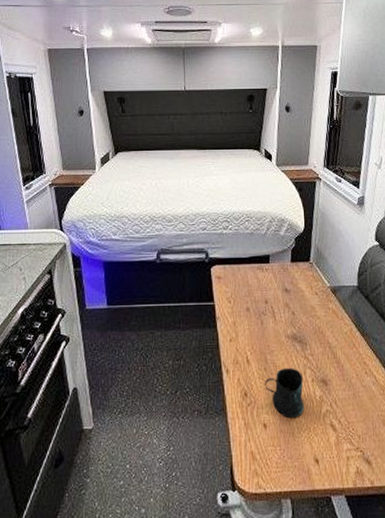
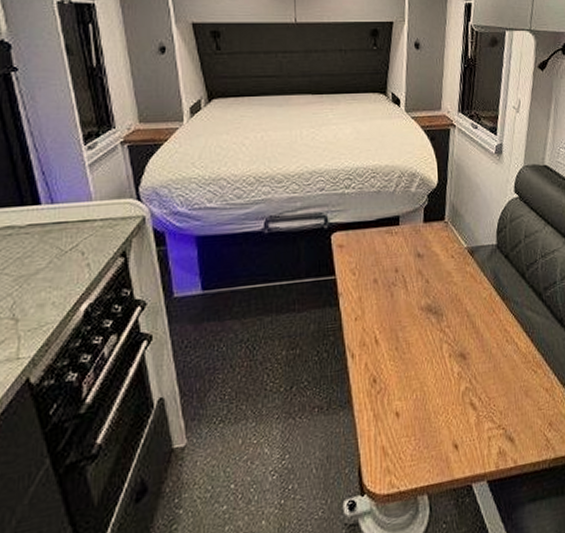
mug: present [265,367,305,419] -> none [396,343,442,402]

